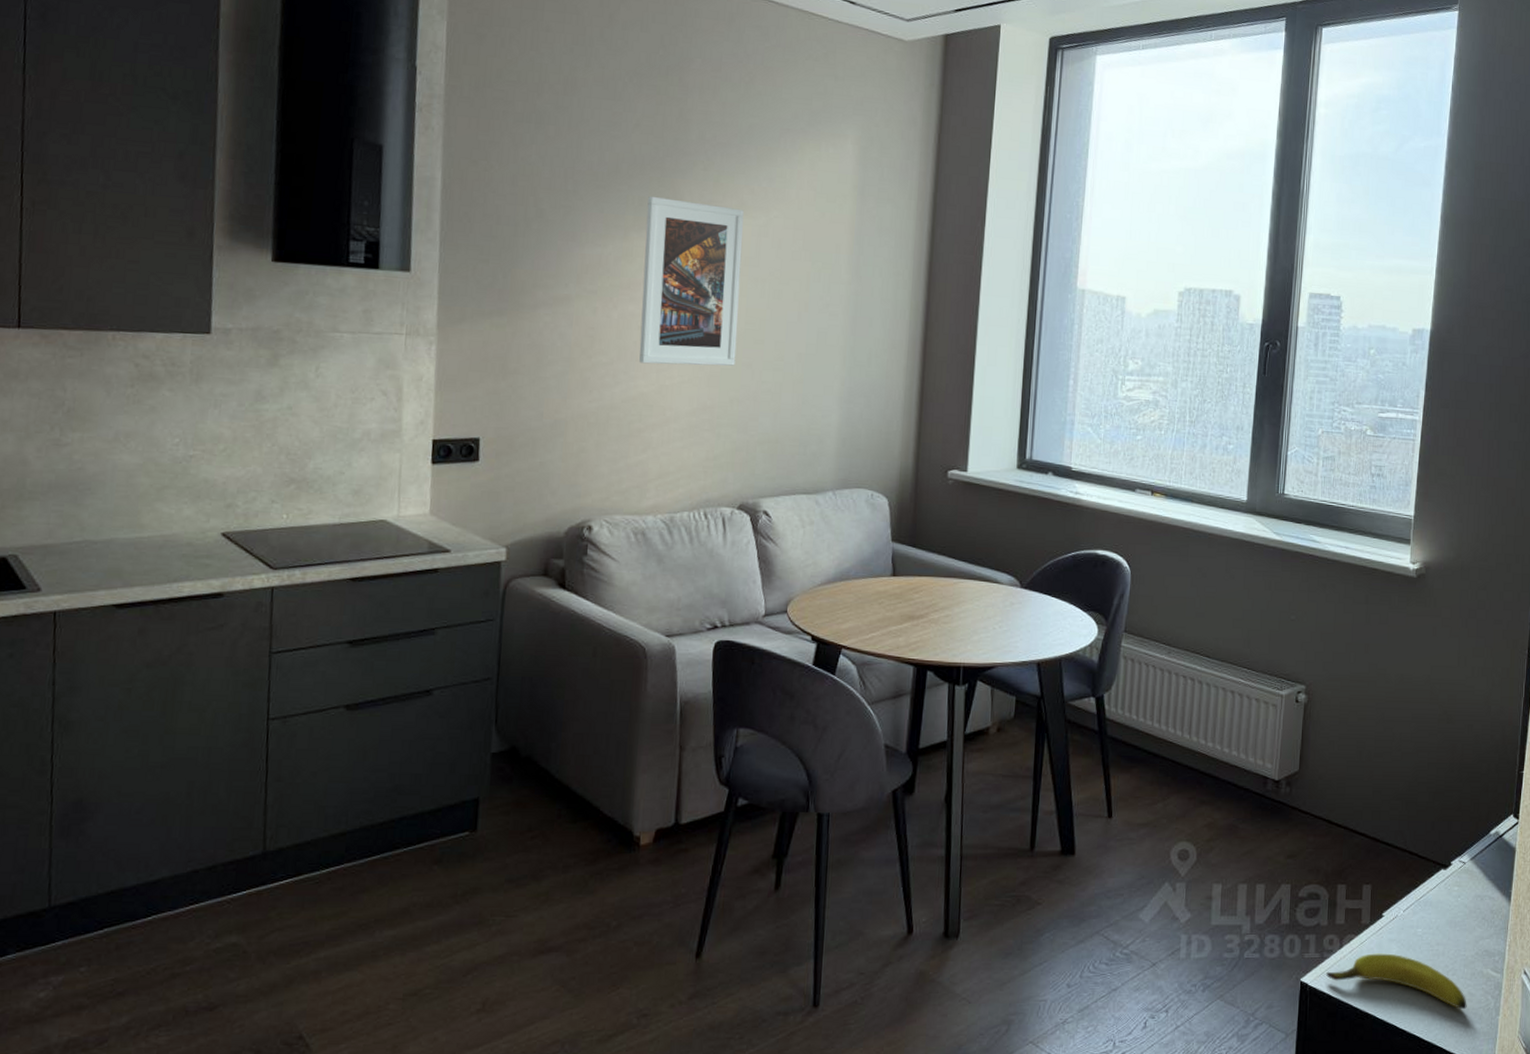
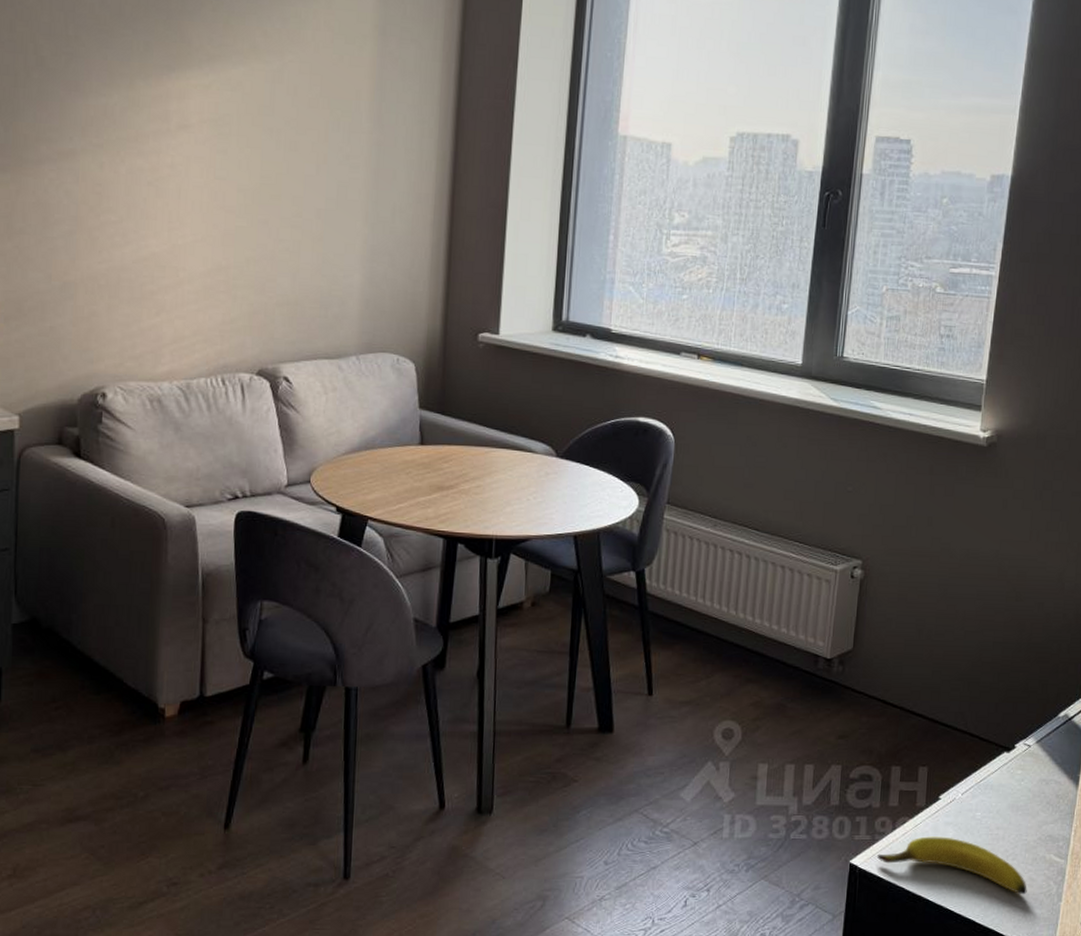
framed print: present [639,196,744,366] -> none [149,40,256,224]

